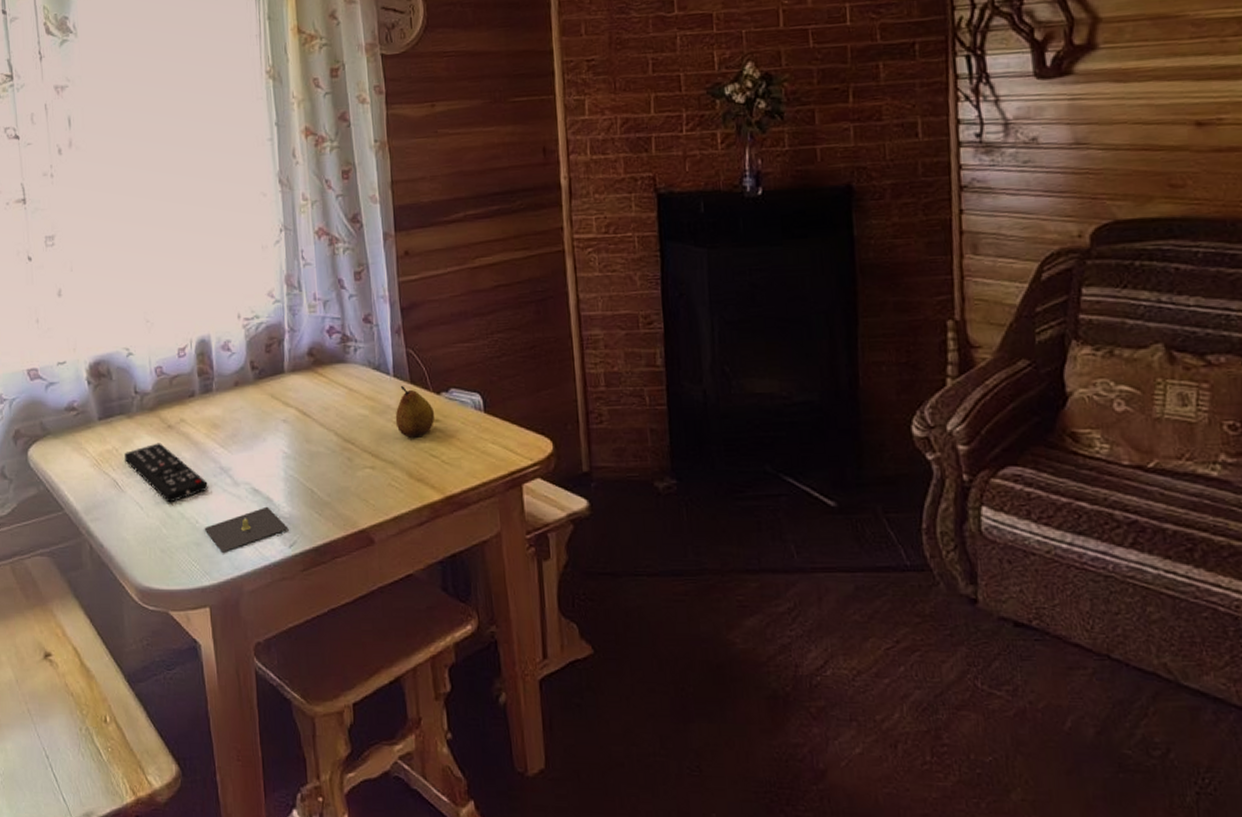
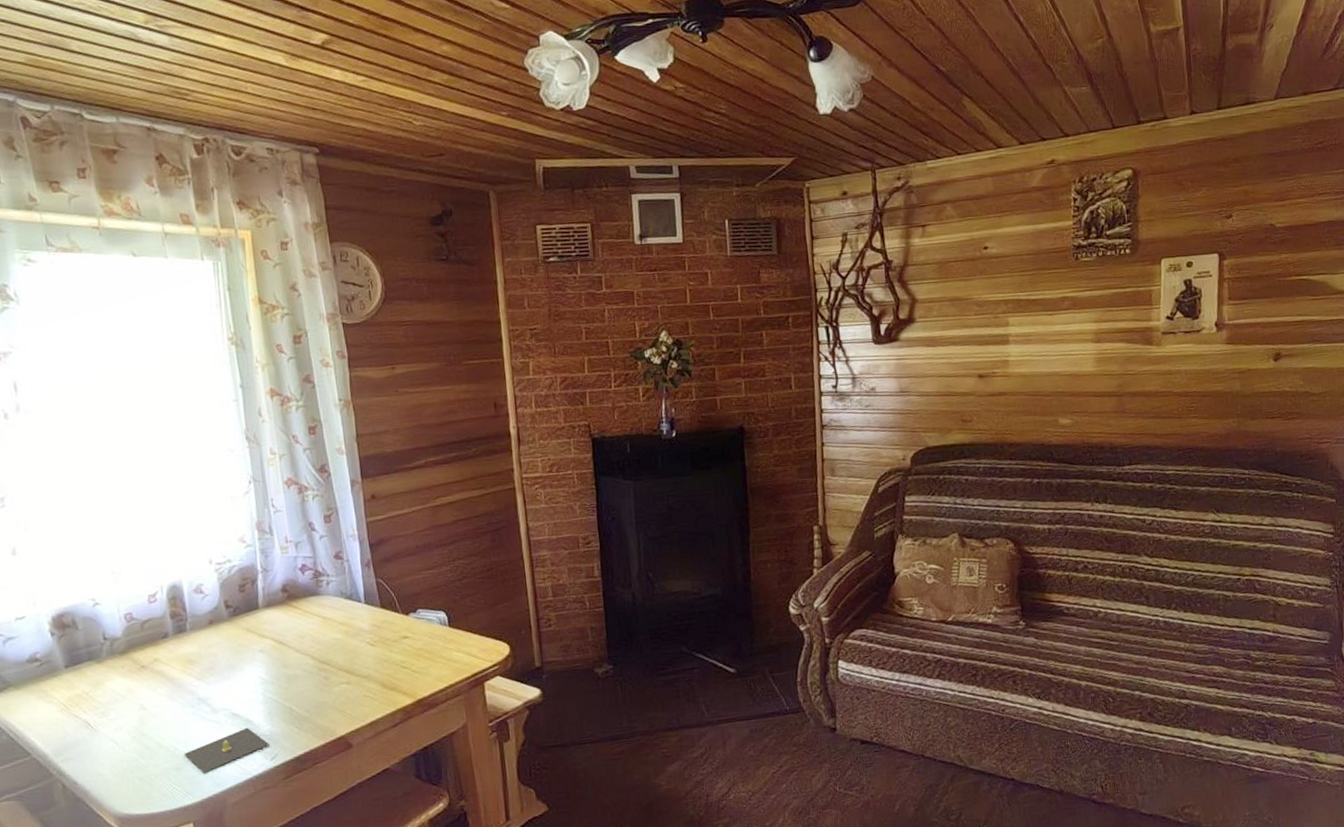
remote control: present [124,443,208,503] -> none [95,682,186,736]
fruit: present [395,386,435,438] -> none [367,611,405,655]

